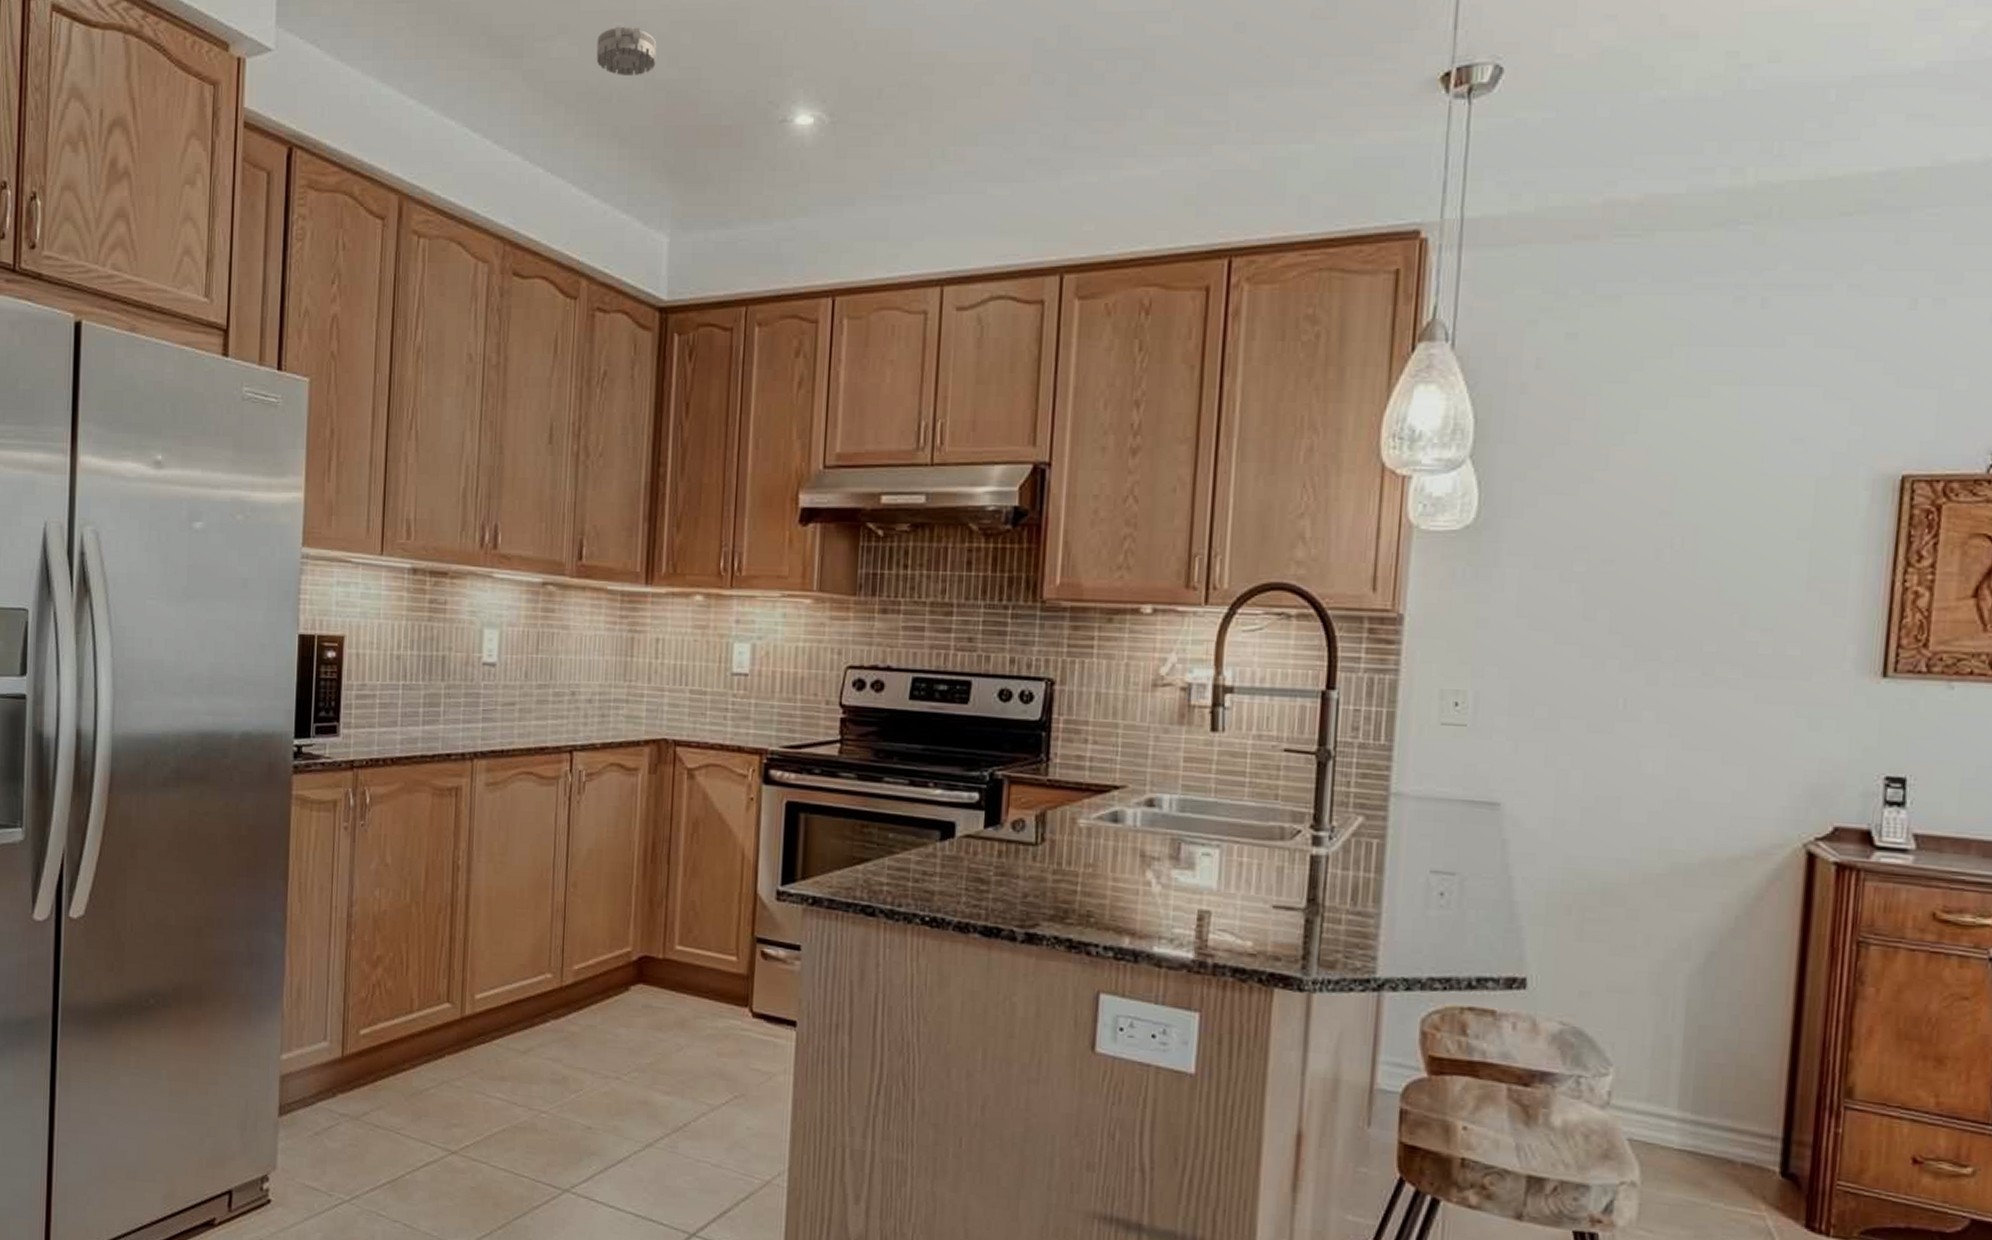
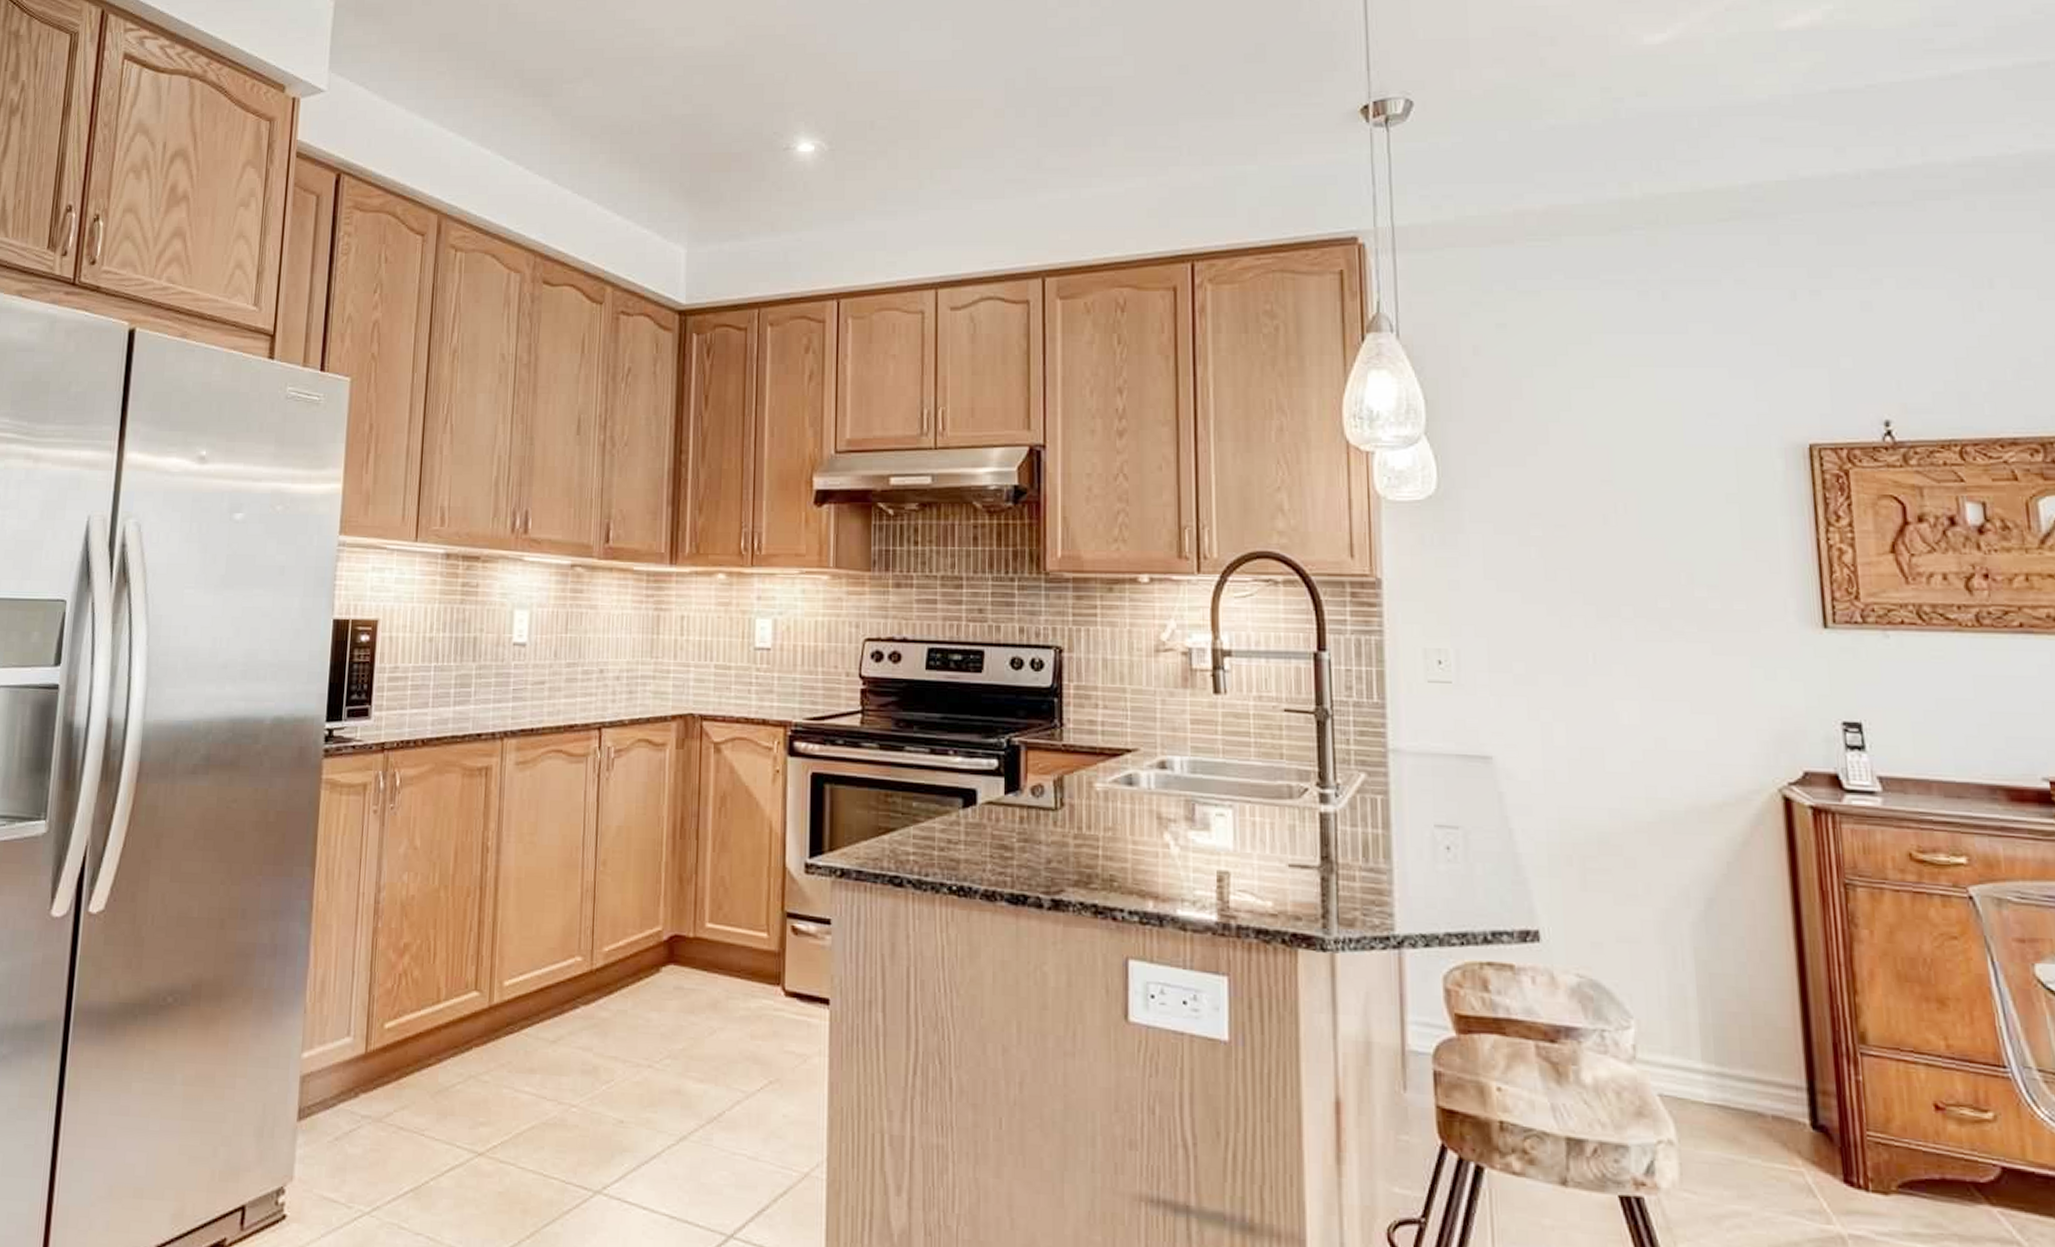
smoke detector: present [596,26,657,77] -> none [618,70,673,112]

